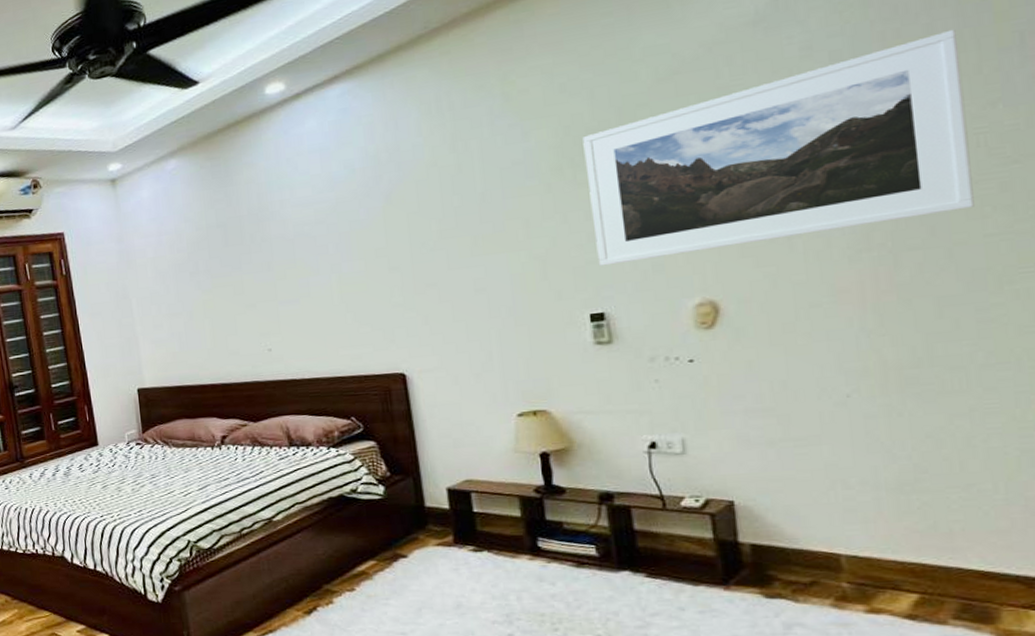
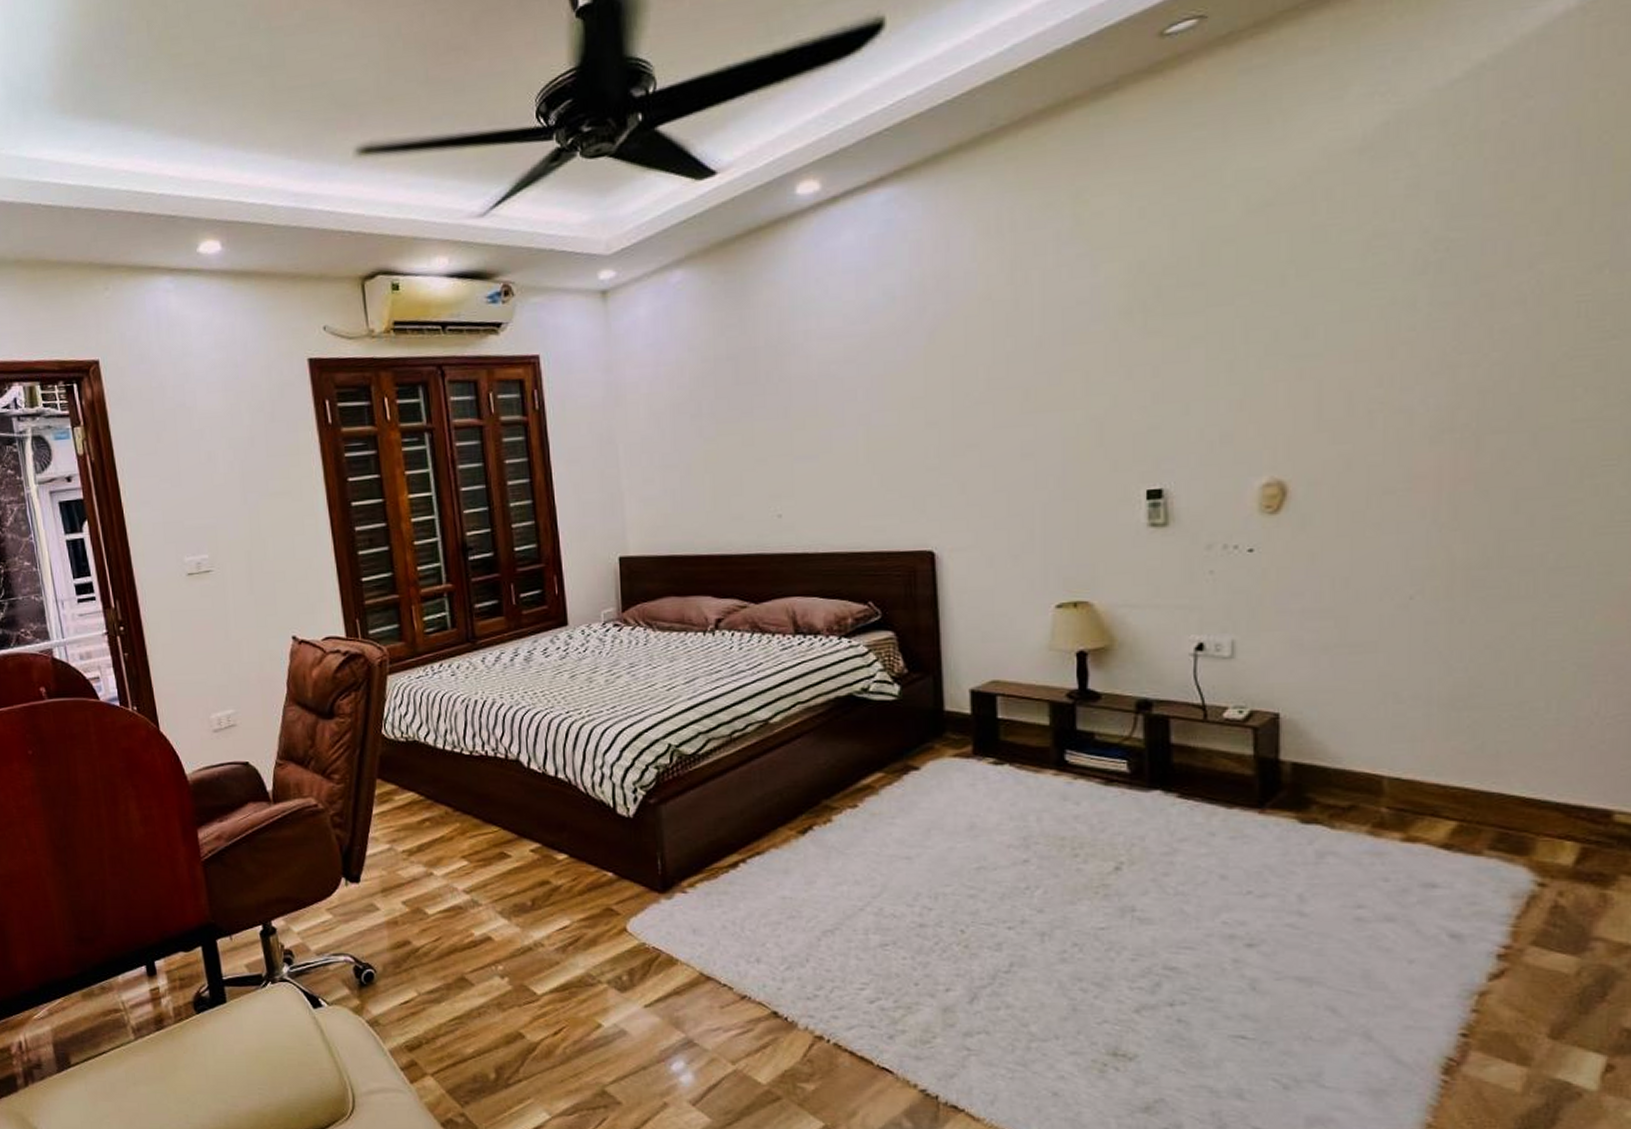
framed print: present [582,29,974,266] -> none [1158,176,1573,434]

